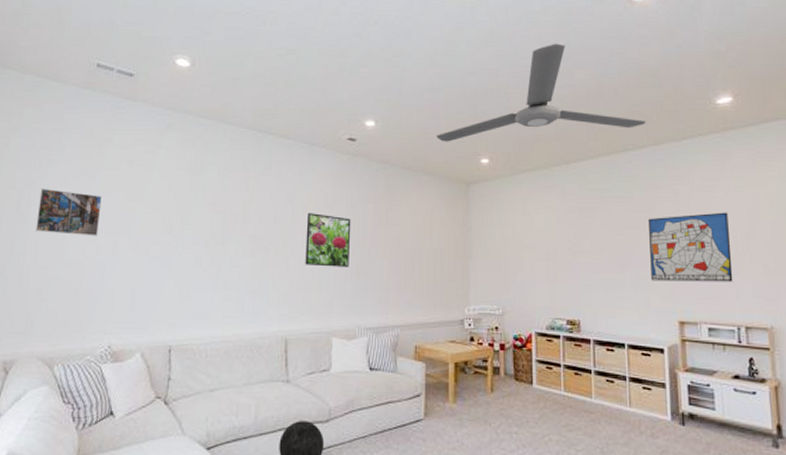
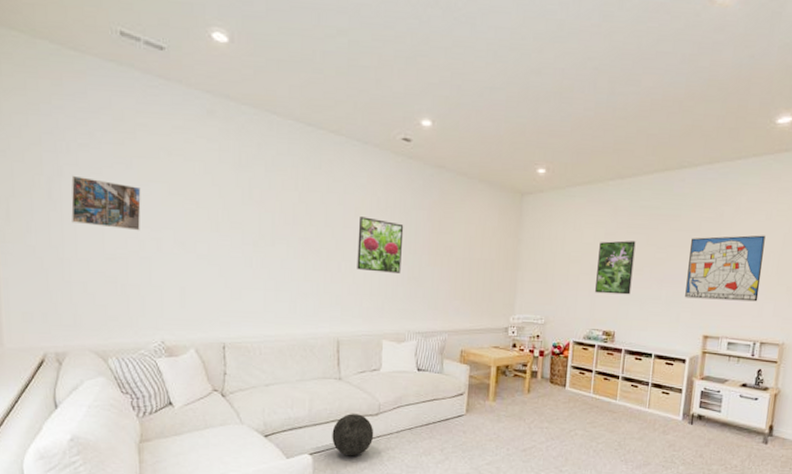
ceiling fan: present [437,43,646,142] -> none [495,44,705,149]
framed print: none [552,224,592,280] -> present [595,240,636,295]

